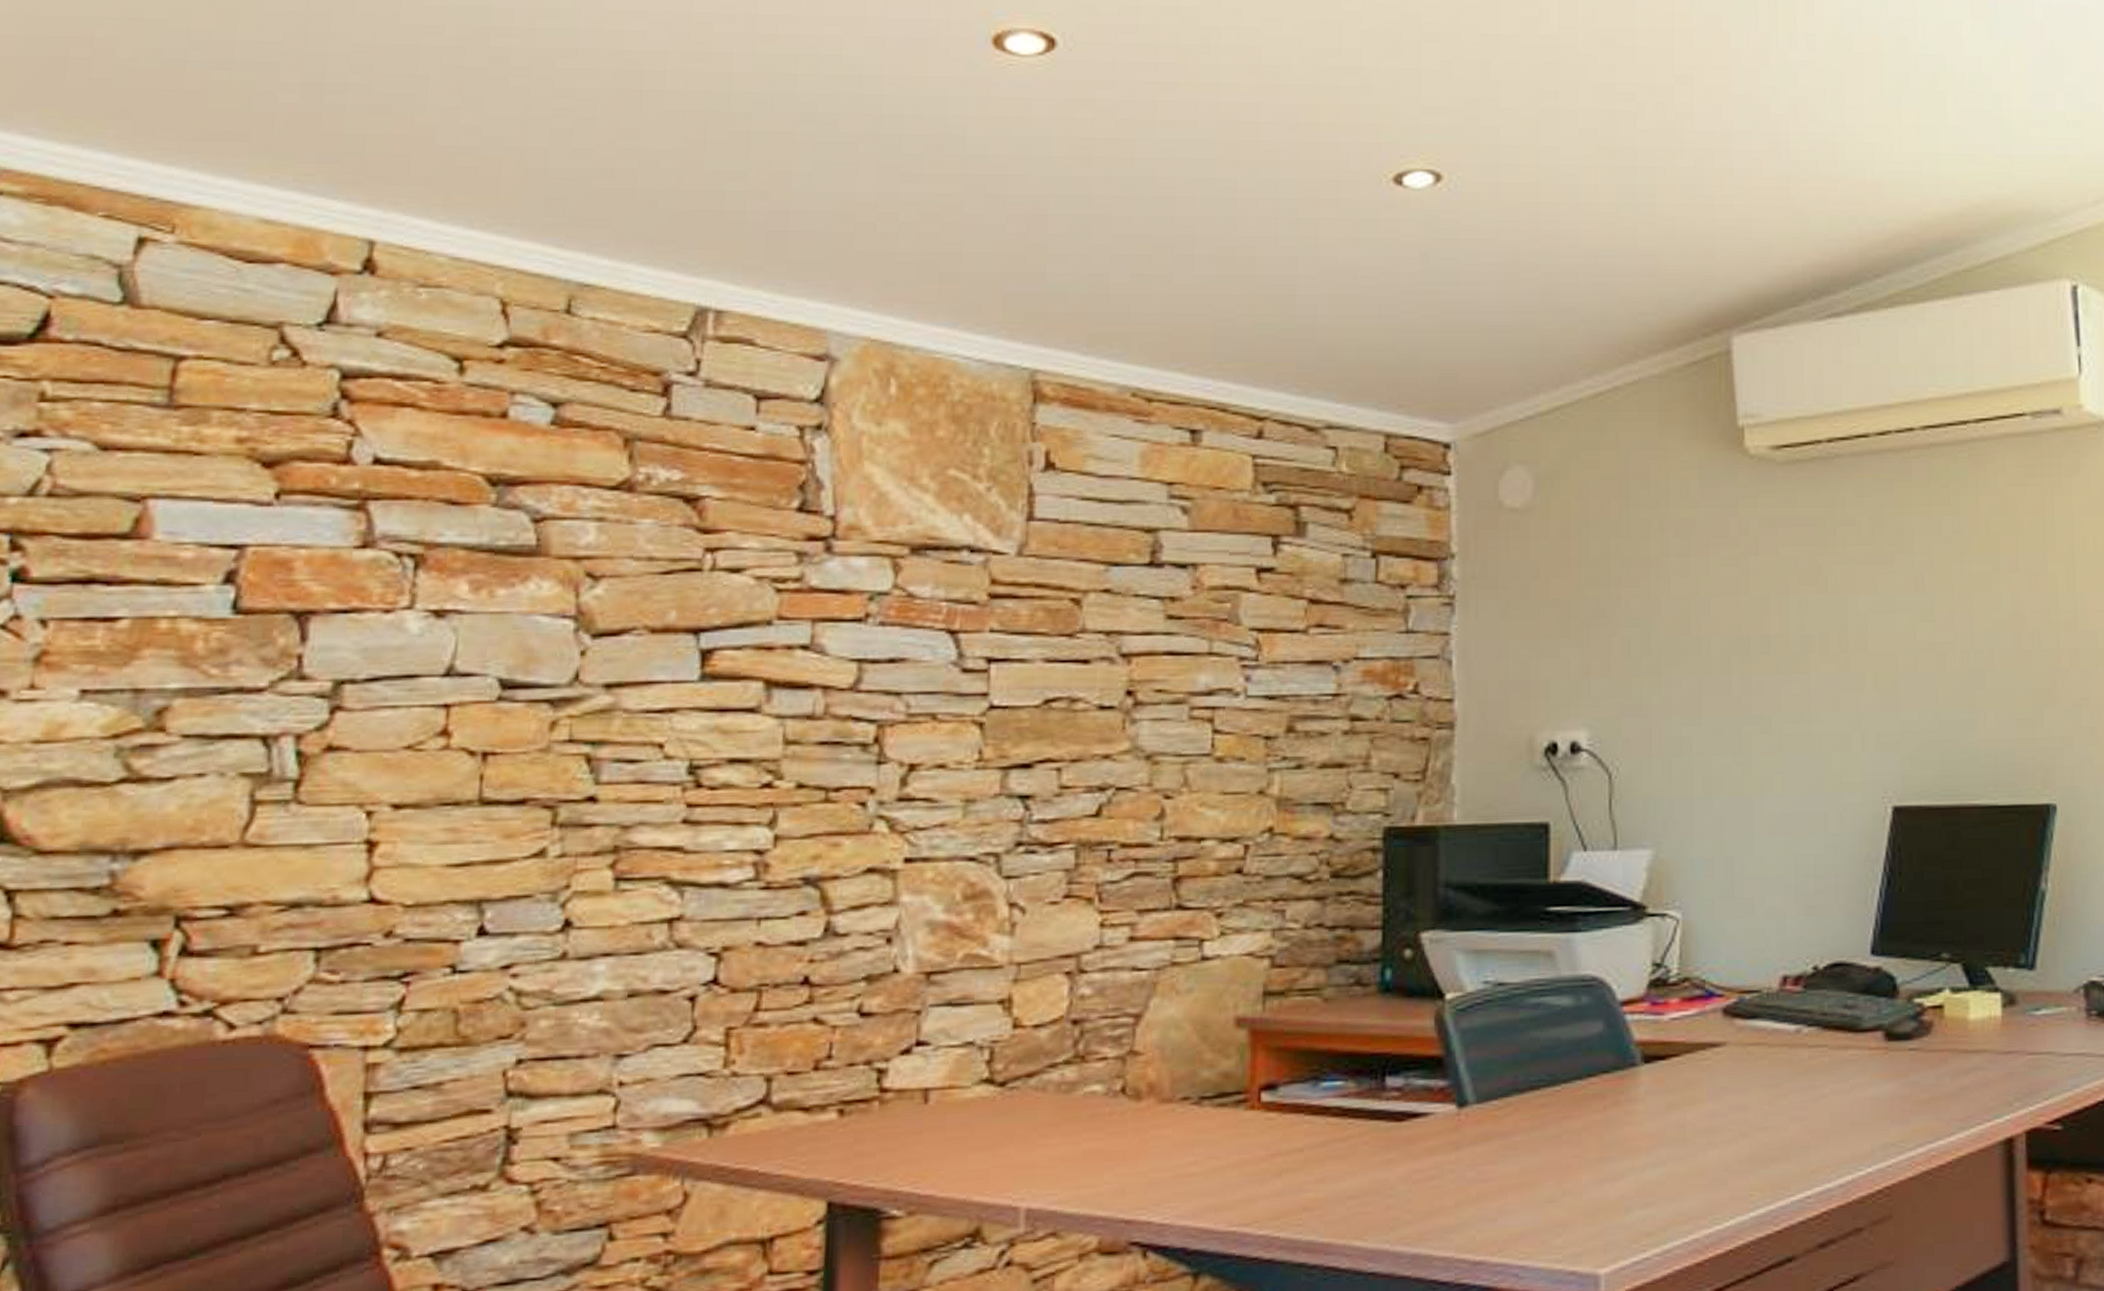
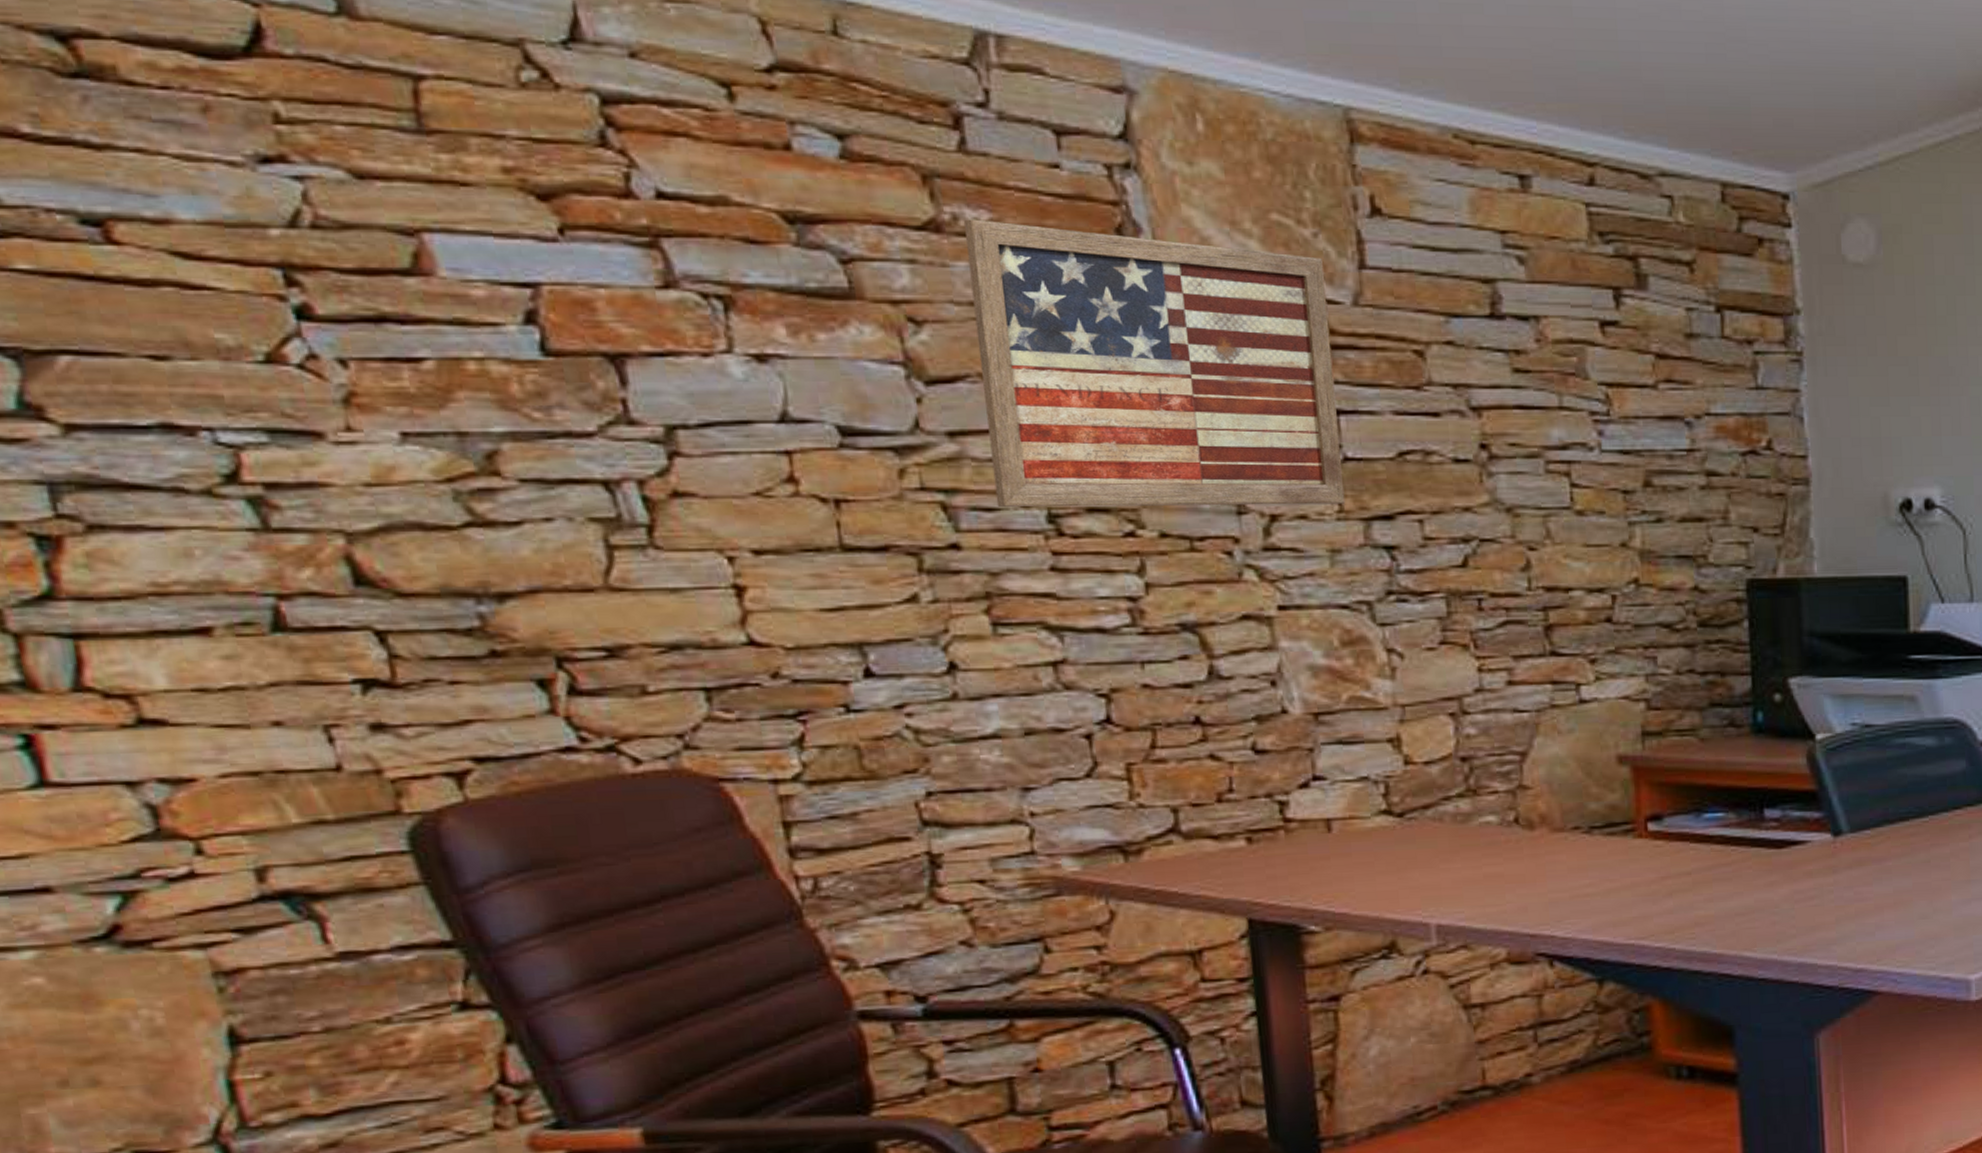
wall art: none [640,479,993,759] -> present [964,219,1345,508]

